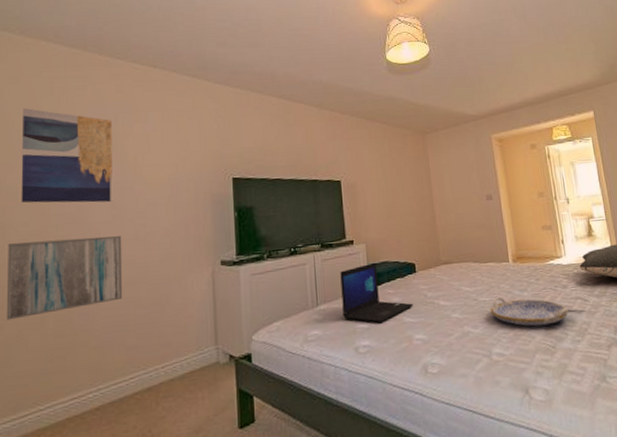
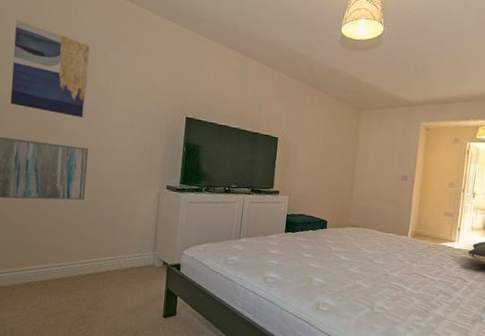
laptop: present [340,262,414,323] -> none [259,213,319,262]
serving tray: present [490,297,569,327] -> none [381,263,449,294]

